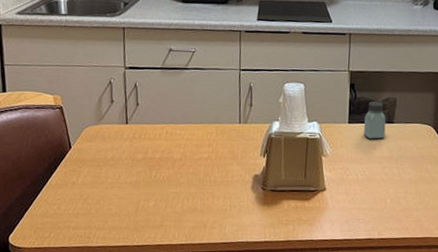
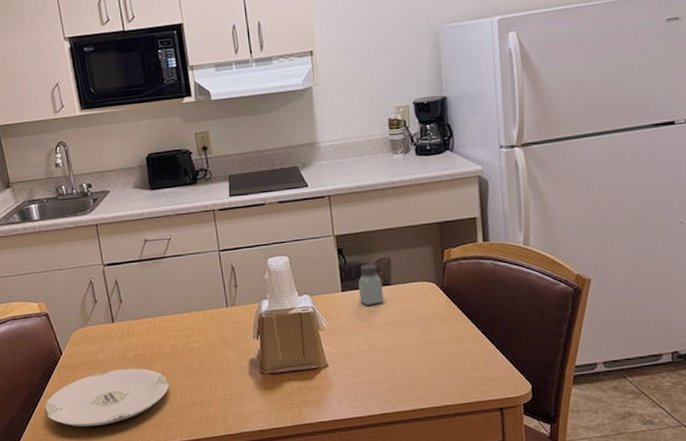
plate: none [45,169,174,221] -> present [44,368,169,427]

